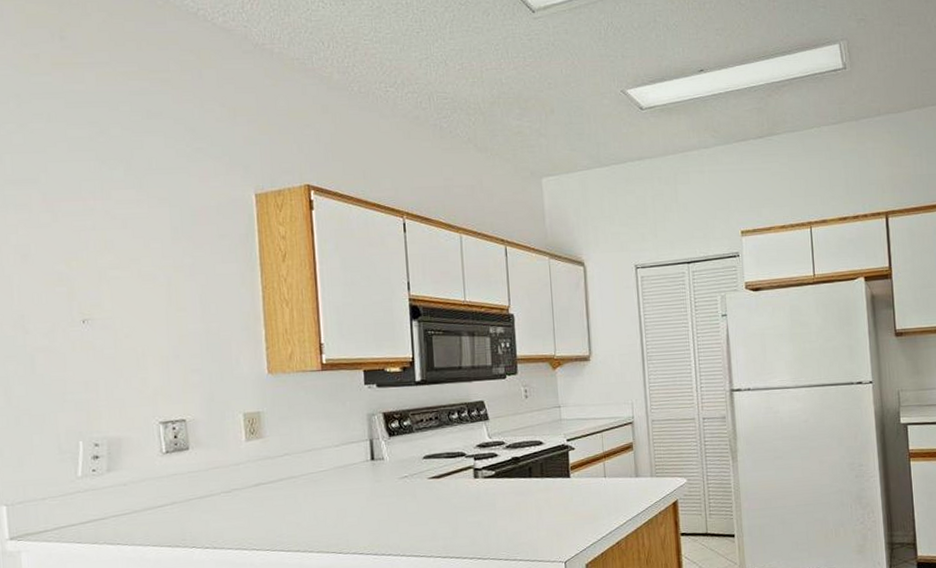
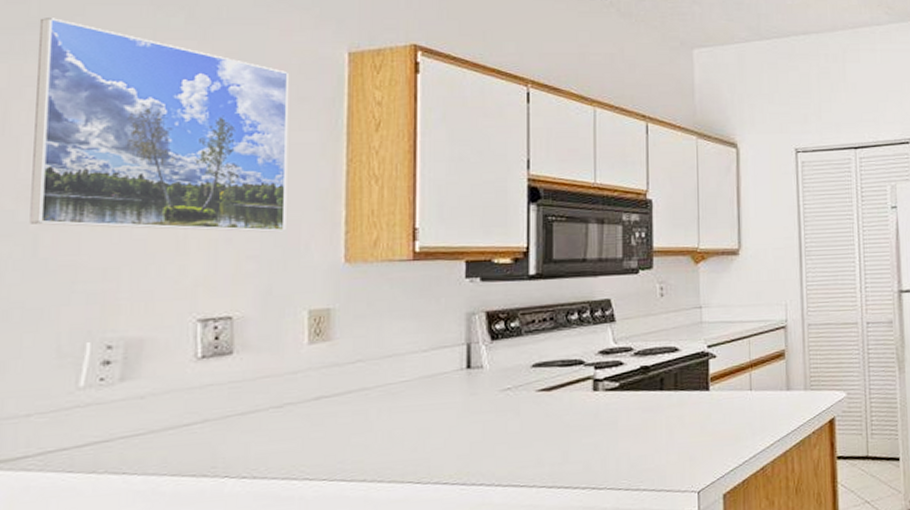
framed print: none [13,175,220,350] -> present [29,18,289,232]

